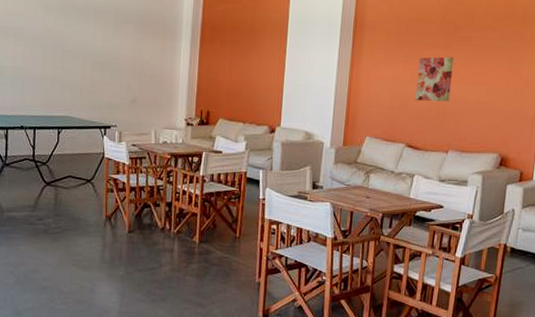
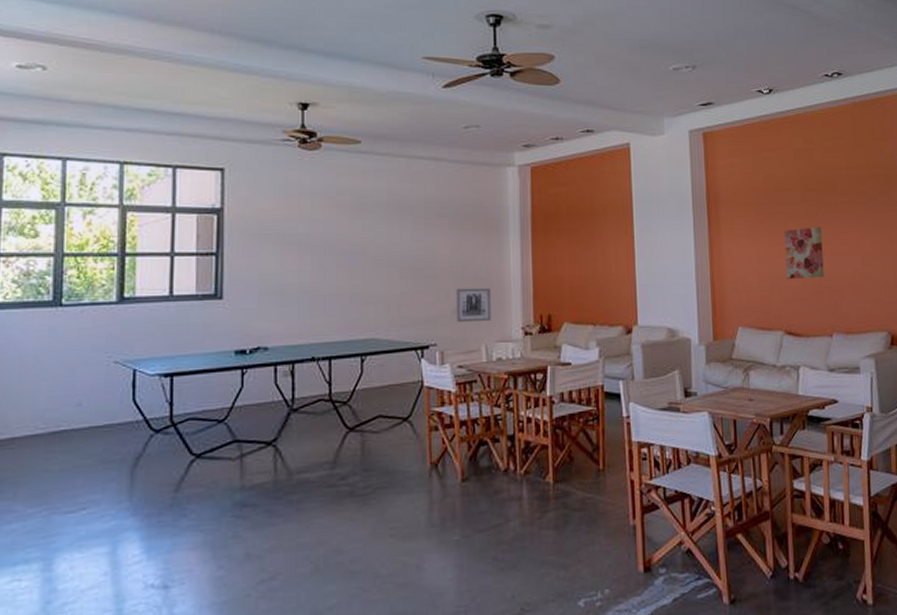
wall art: none [133,82,163,112] -> present [456,287,491,323]

